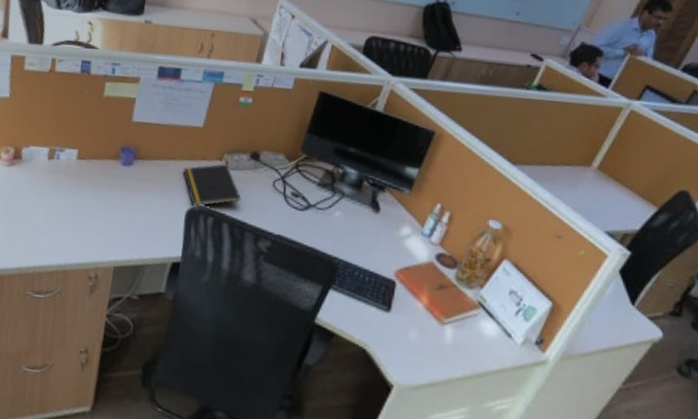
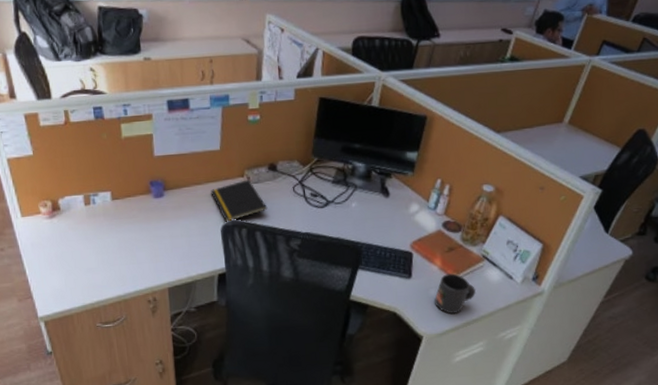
mug: none [413,315,465,366] -> present [434,273,476,315]

